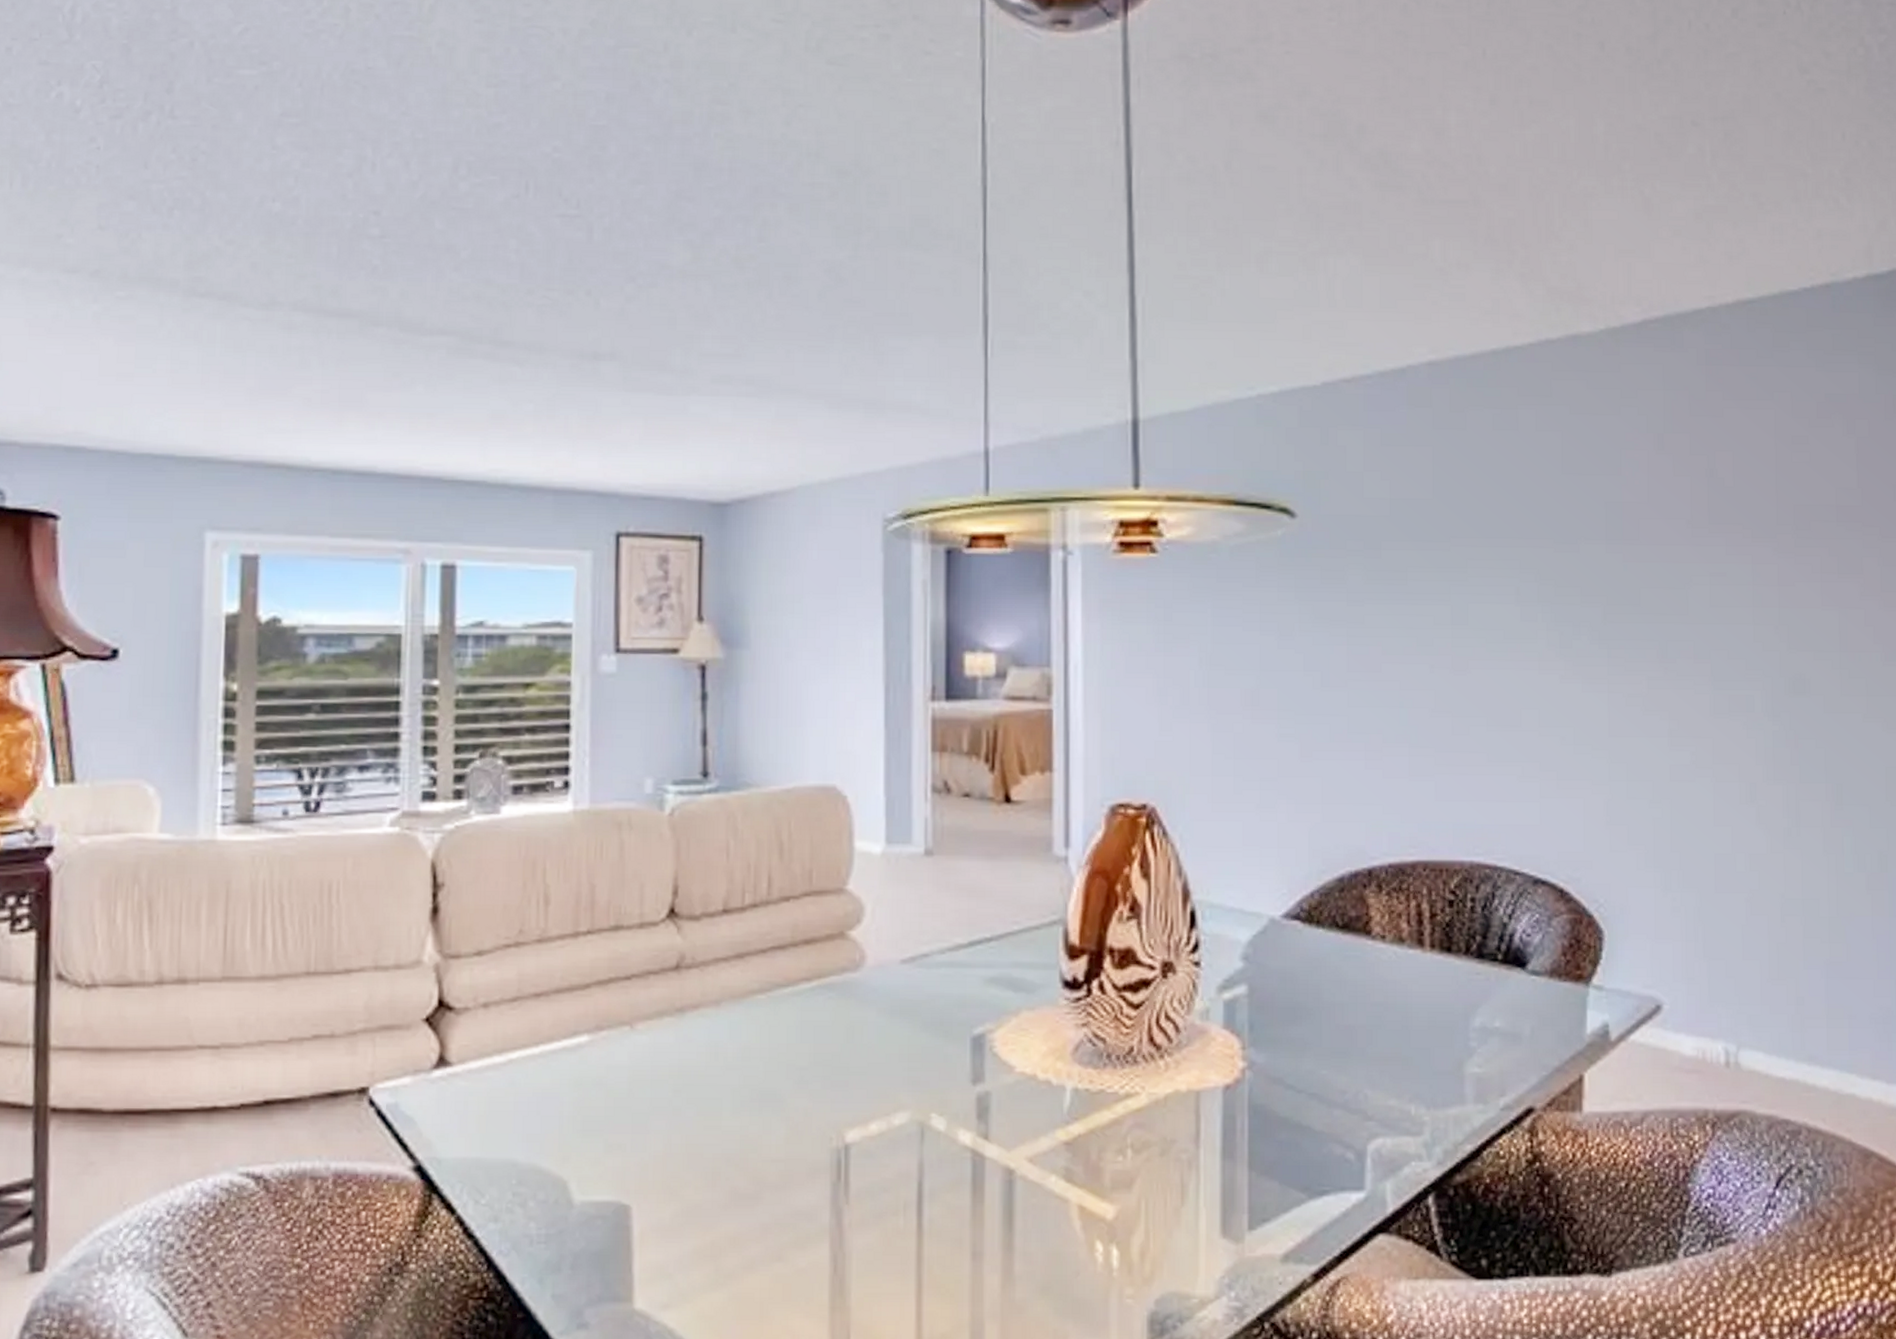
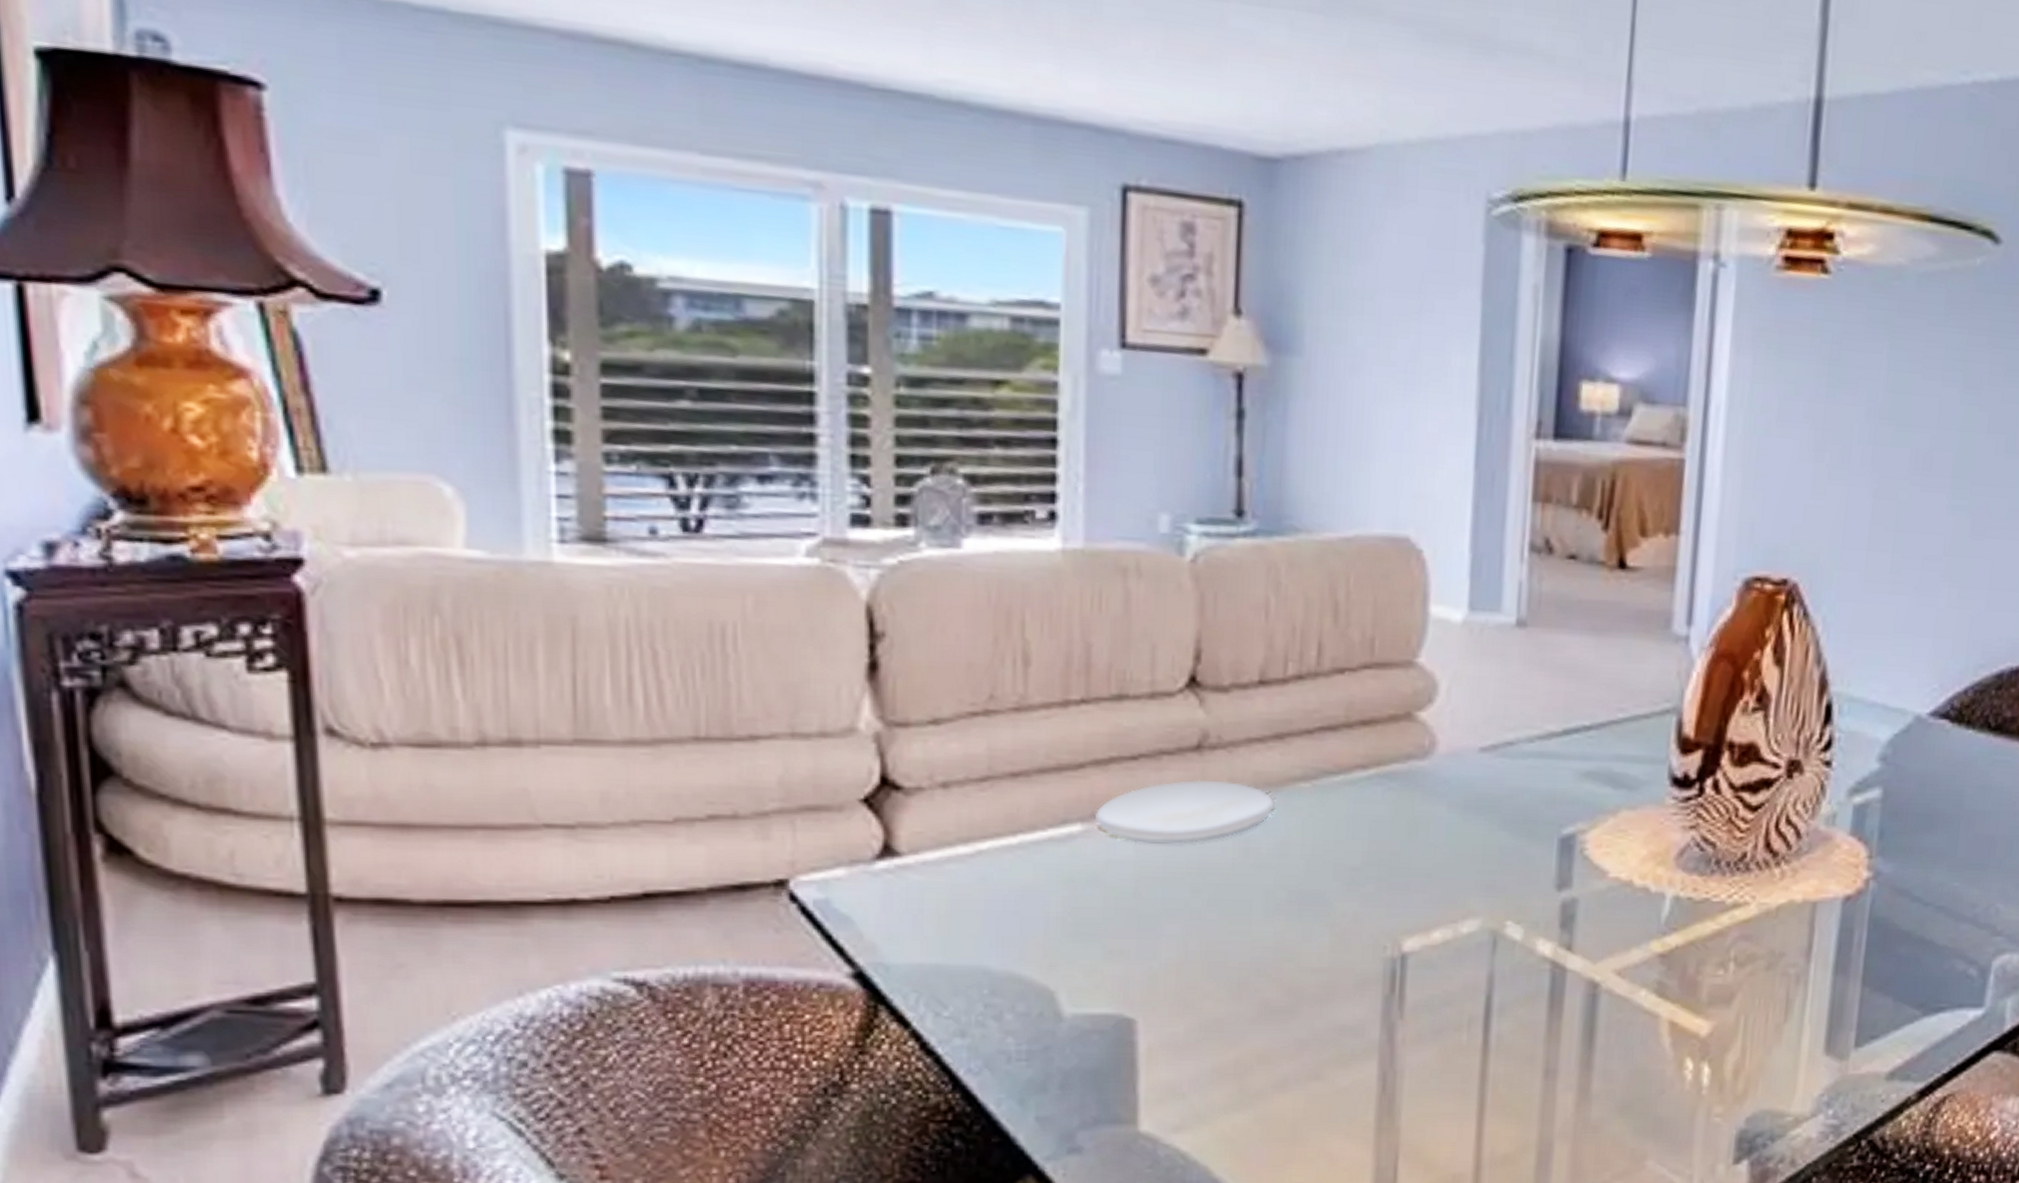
plate: none [597,995,738,1050] -> present [1094,779,1275,844]

